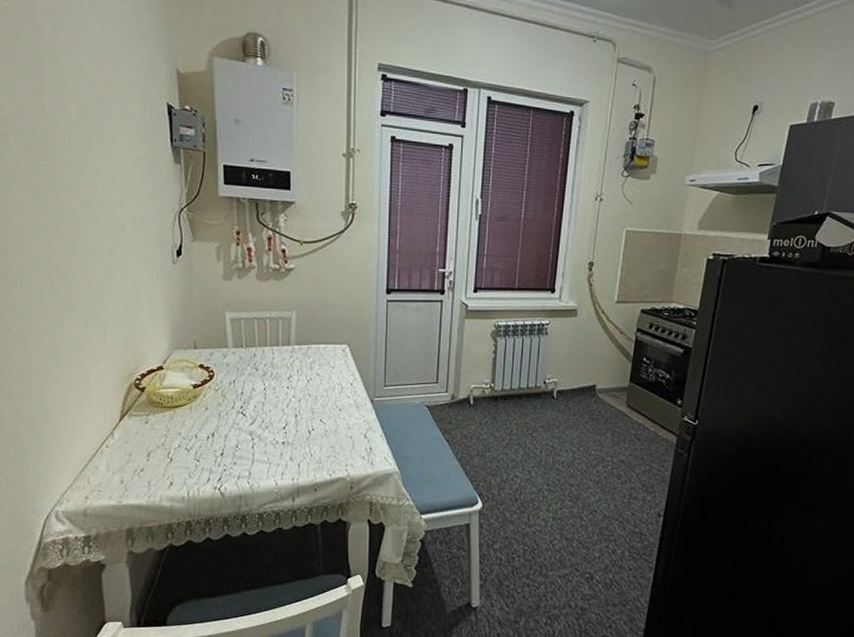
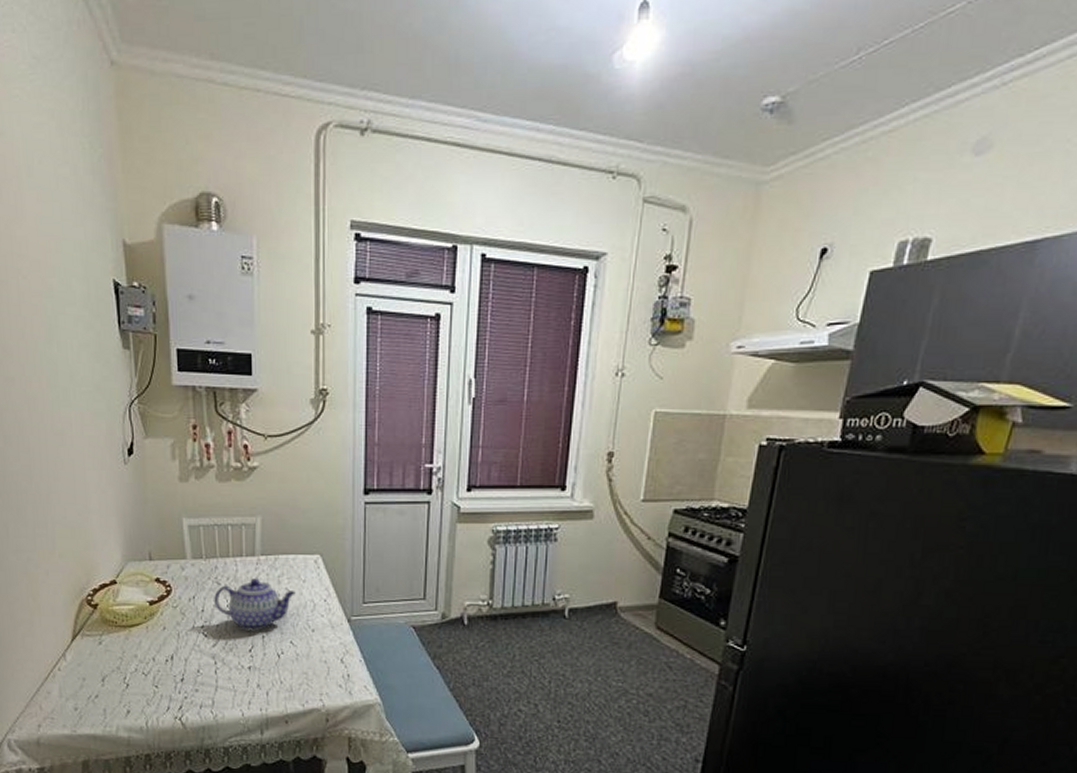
teapot: none [252,365,325,411] -> present [214,578,296,631]

